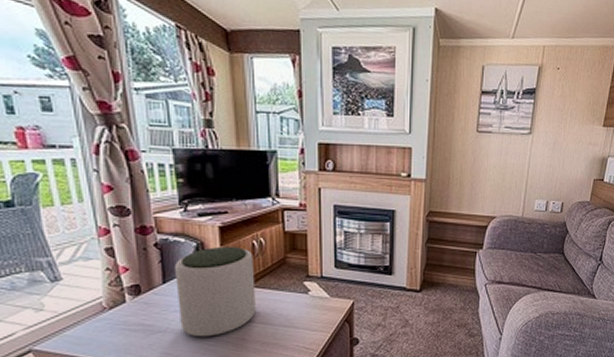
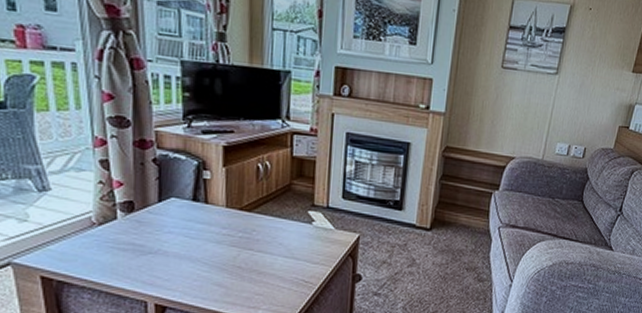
plant pot: present [175,246,256,337] -> none [172,167,257,262]

